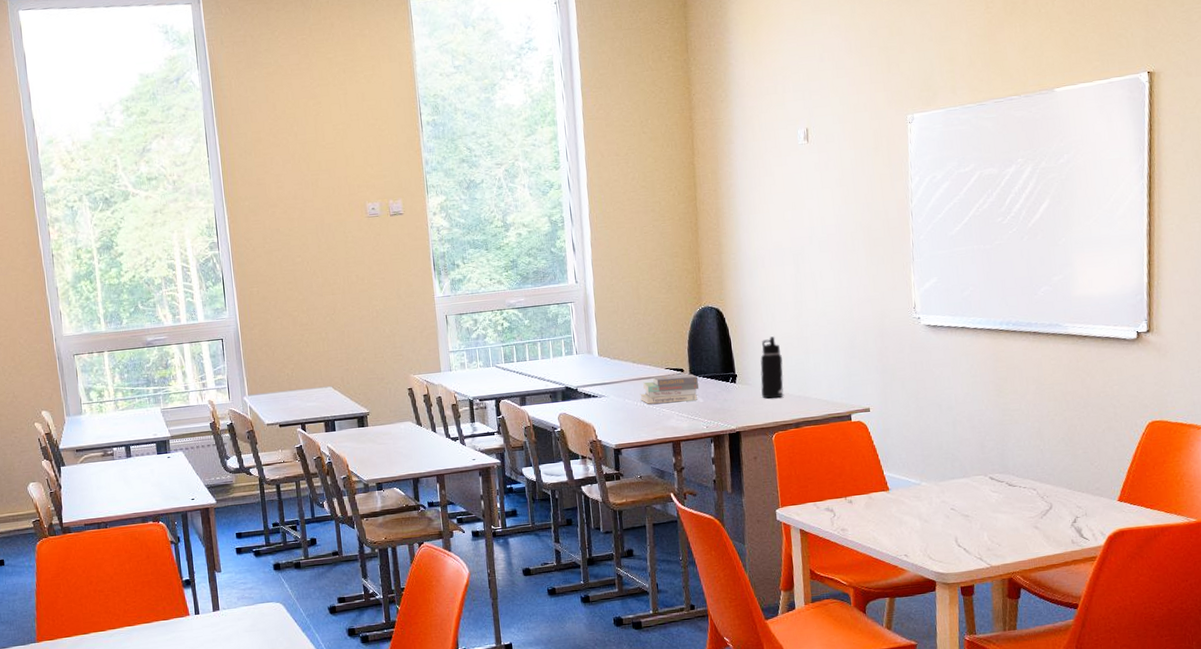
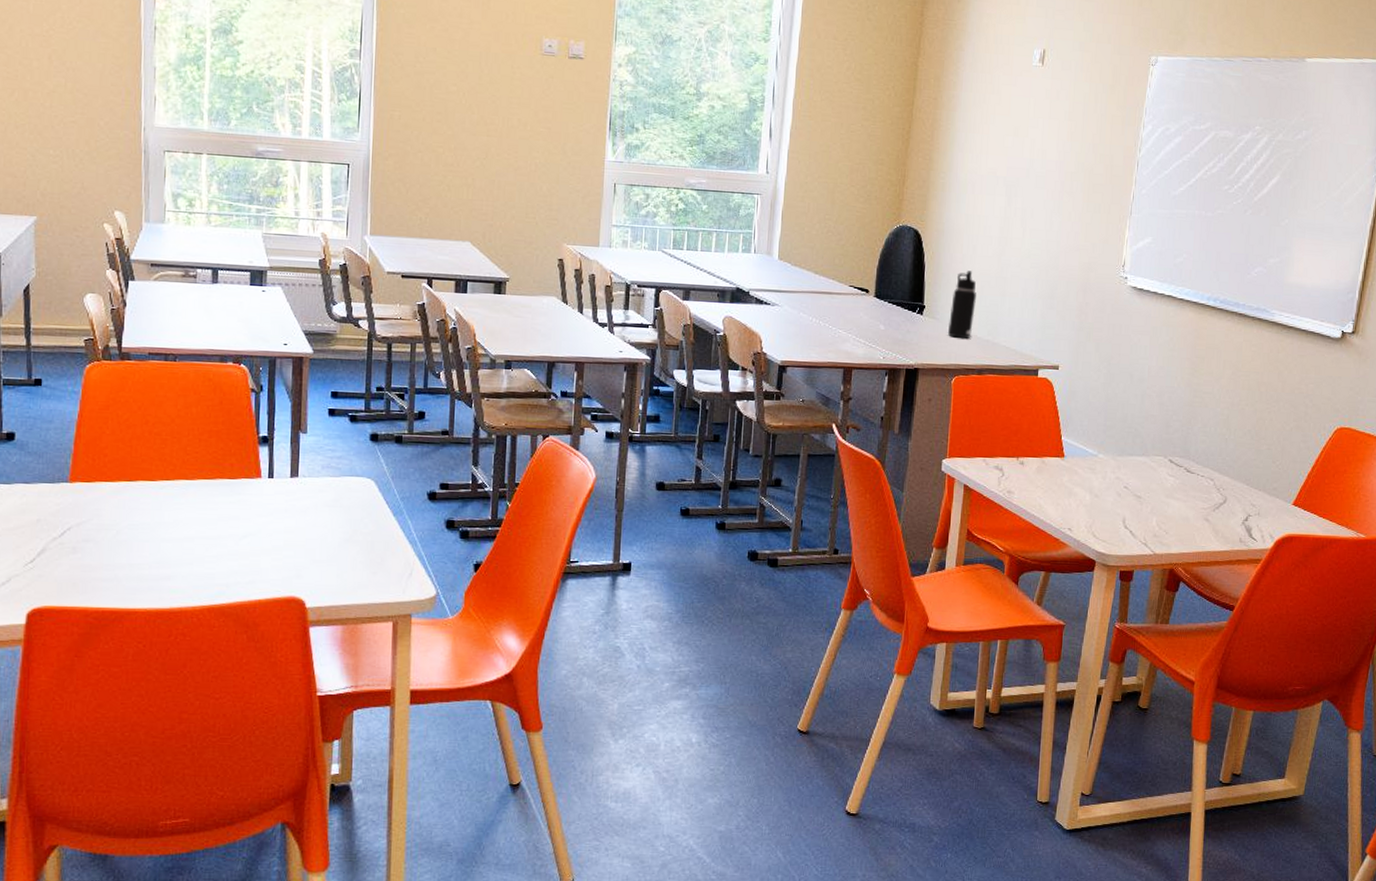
books: present [640,373,699,404] -> none [816,292,883,327]

